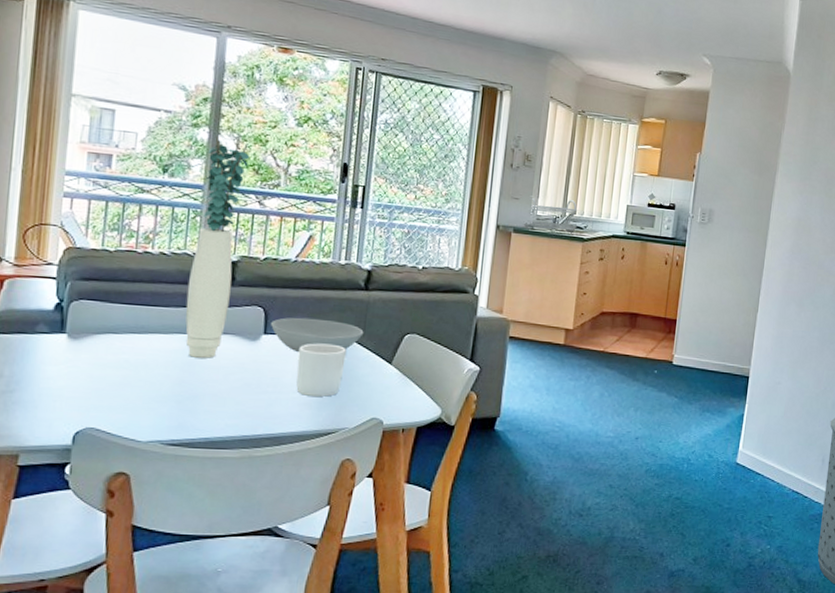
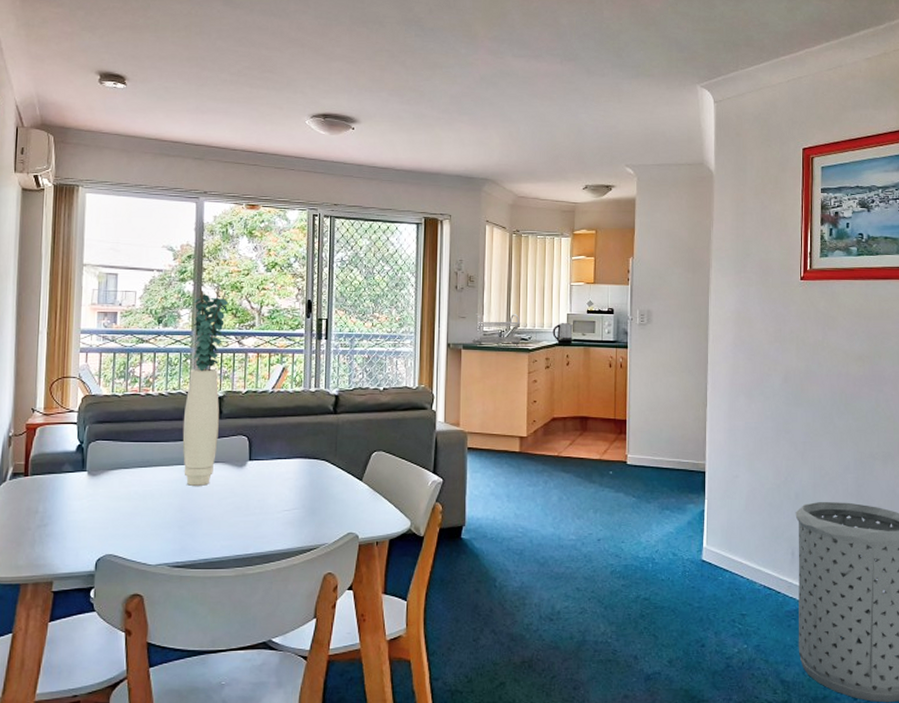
bowl: present [271,317,364,353] -> none [255,443,336,476]
mug: present [295,343,346,397] -> none [279,466,321,515]
kettle: none [610,213,632,238] -> present [552,322,573,345]

